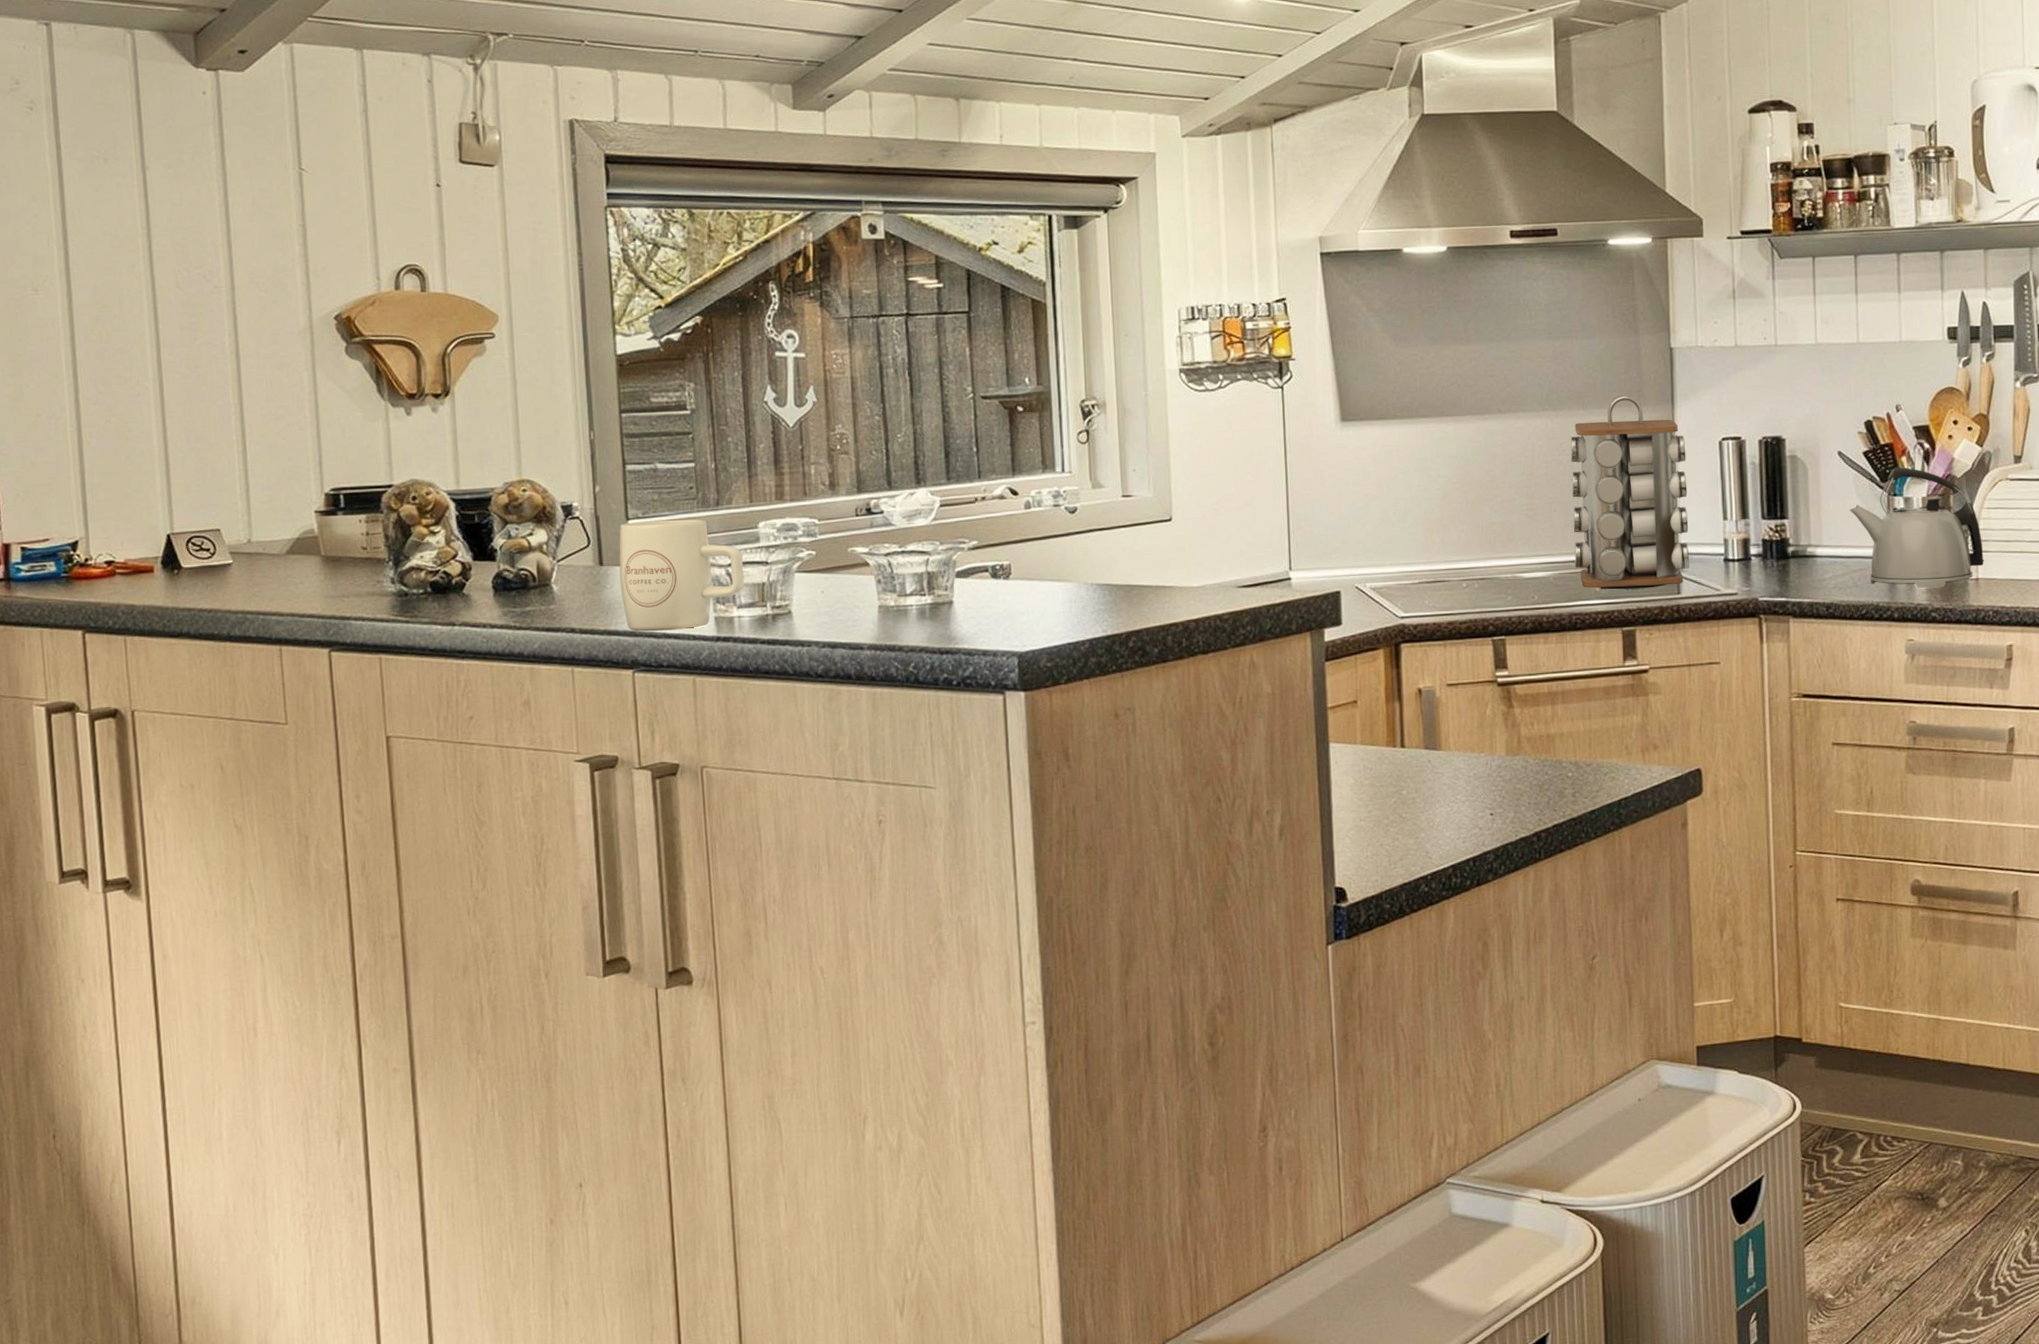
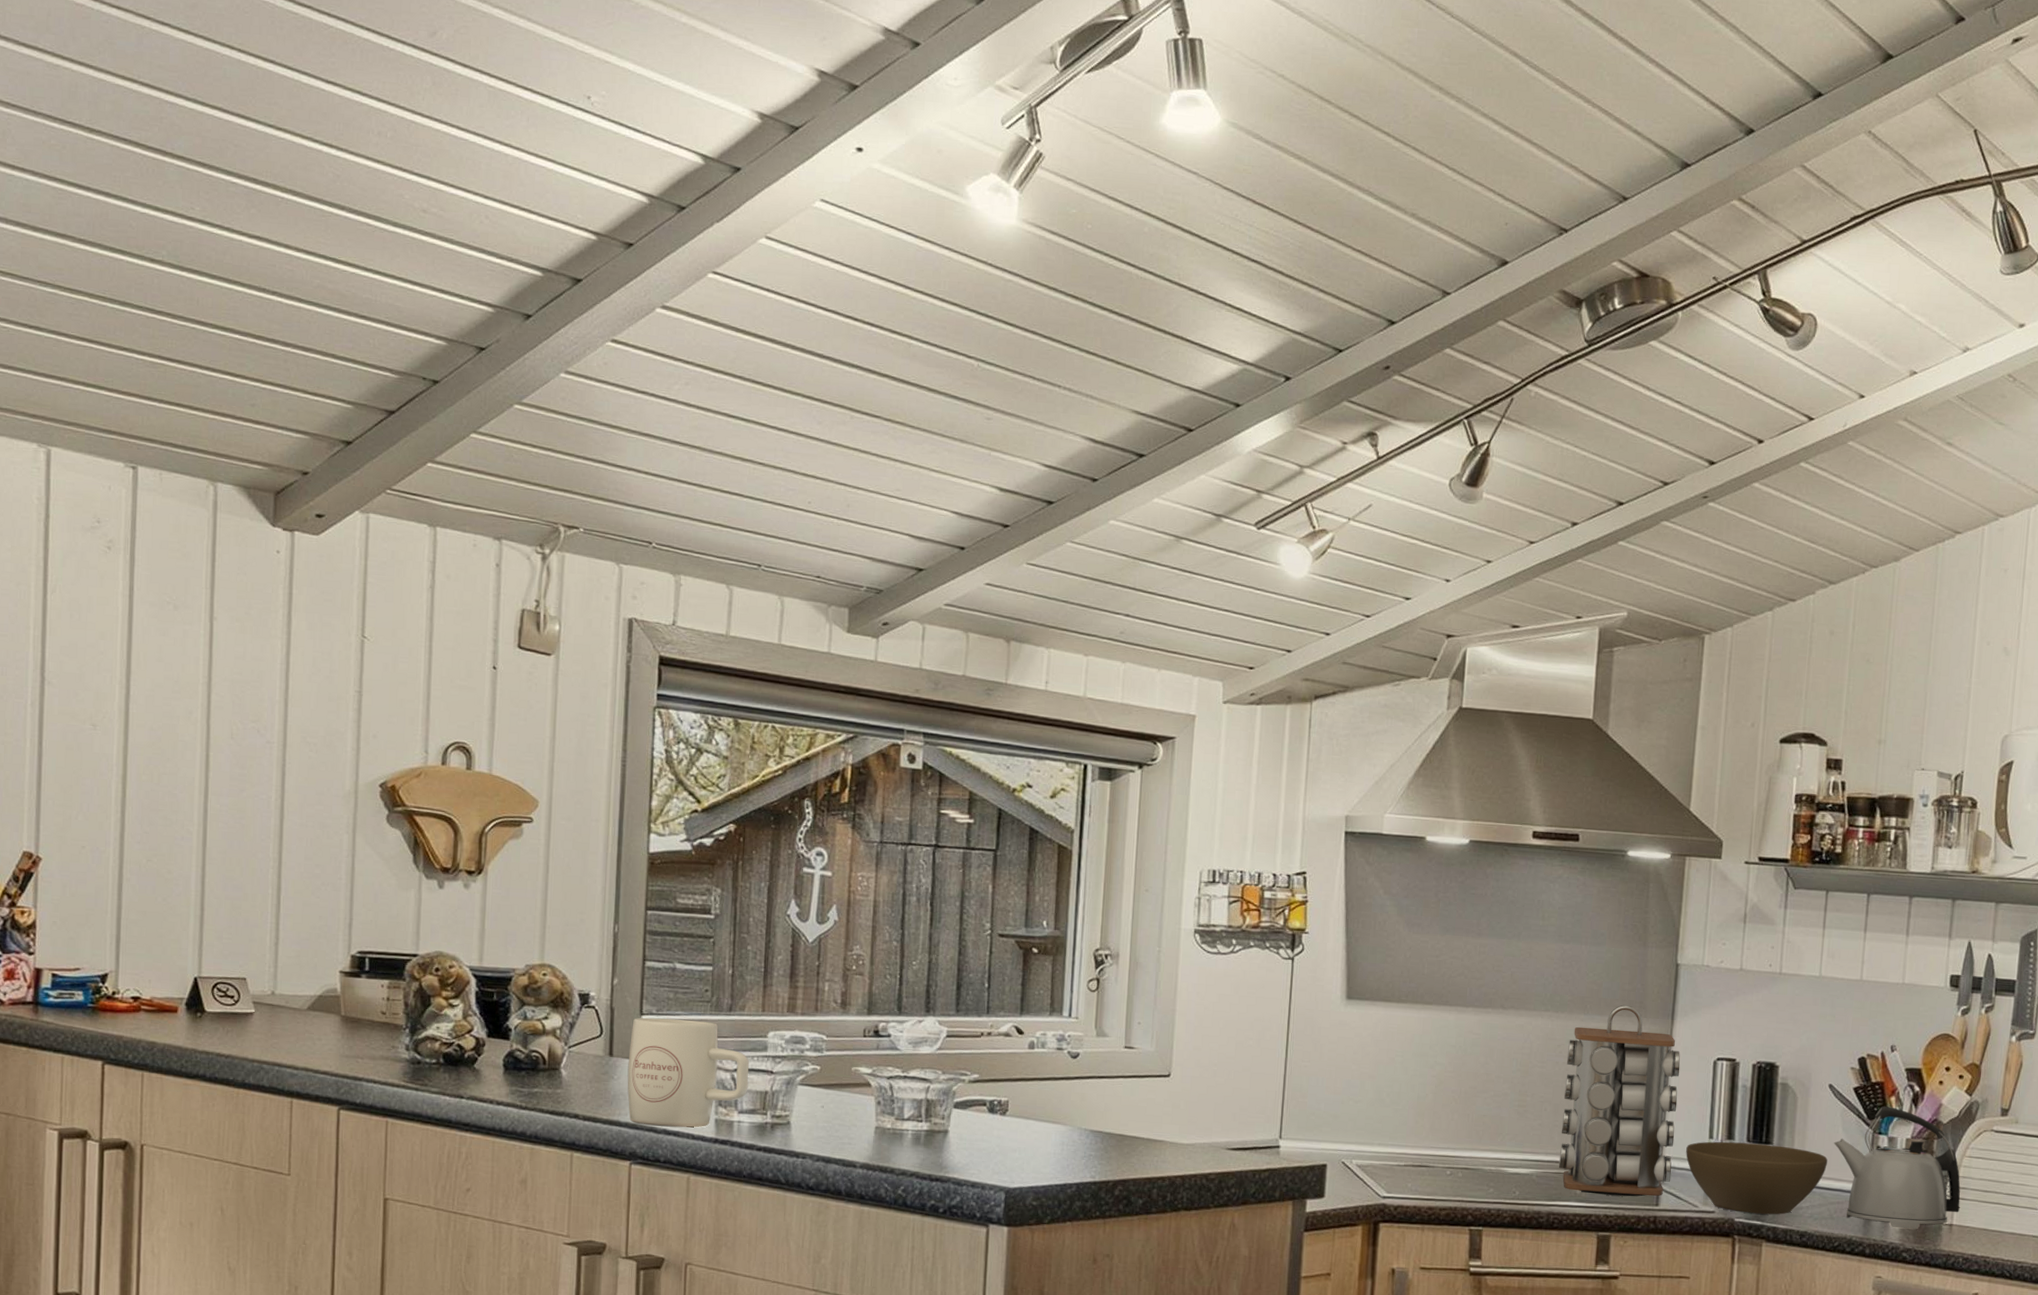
bowl: none [1701,519,1845,591] -> present [1686,1141,1828,1215]

